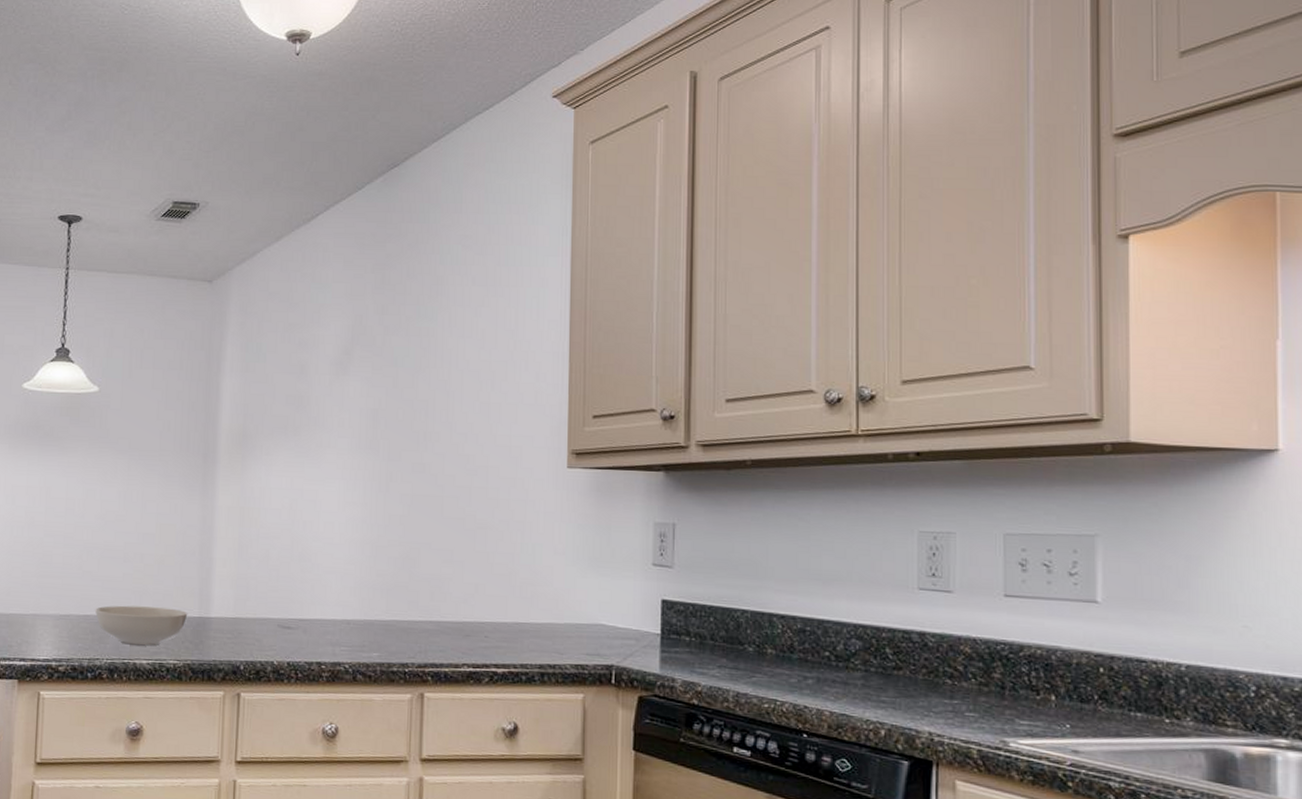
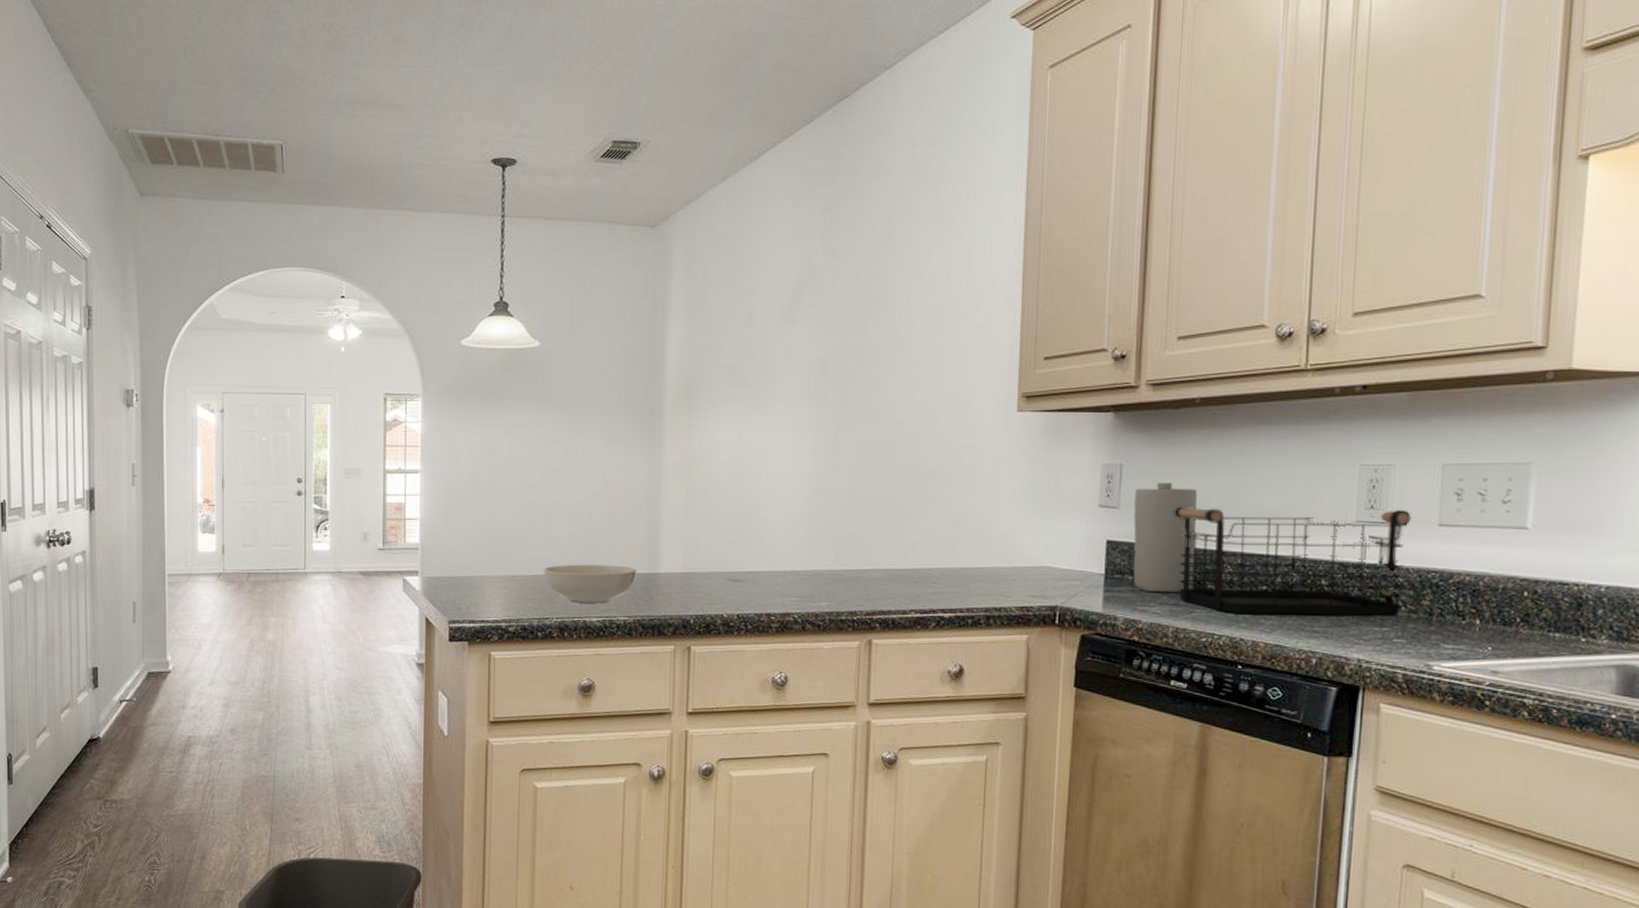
paper towel holder: none [689,543,753,656] -> present [1133,482,1197,592]
dish rack: none [728,567,975,689] -> present [1173,506,1412,618]

